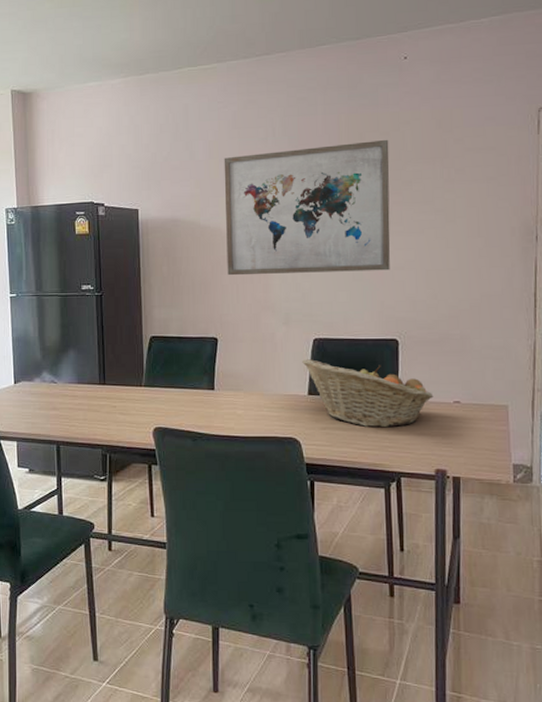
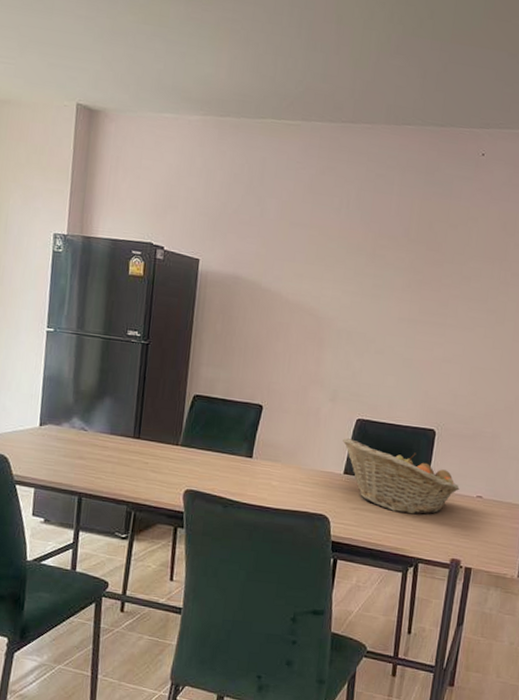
wall art: present [224,139,391,276] -> none [282,221,456,362]

